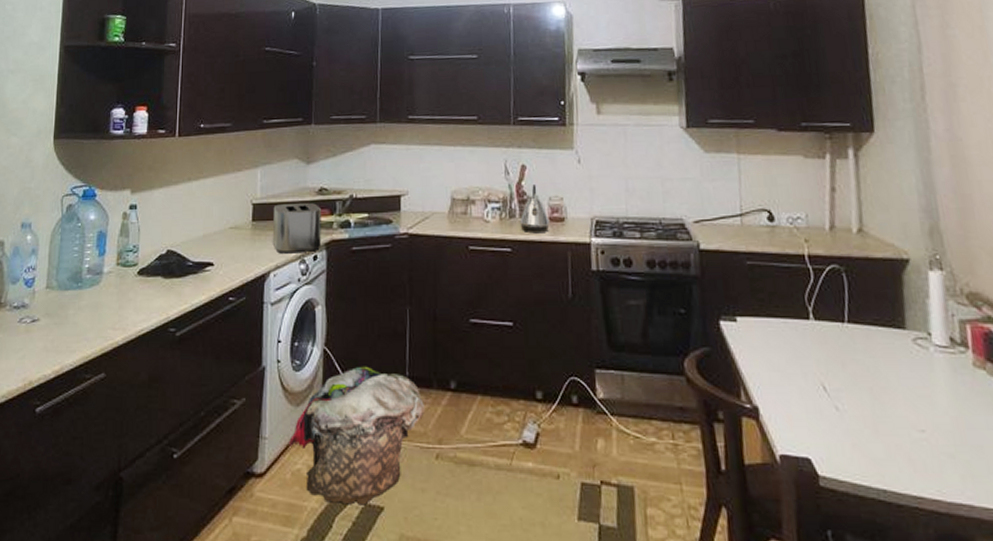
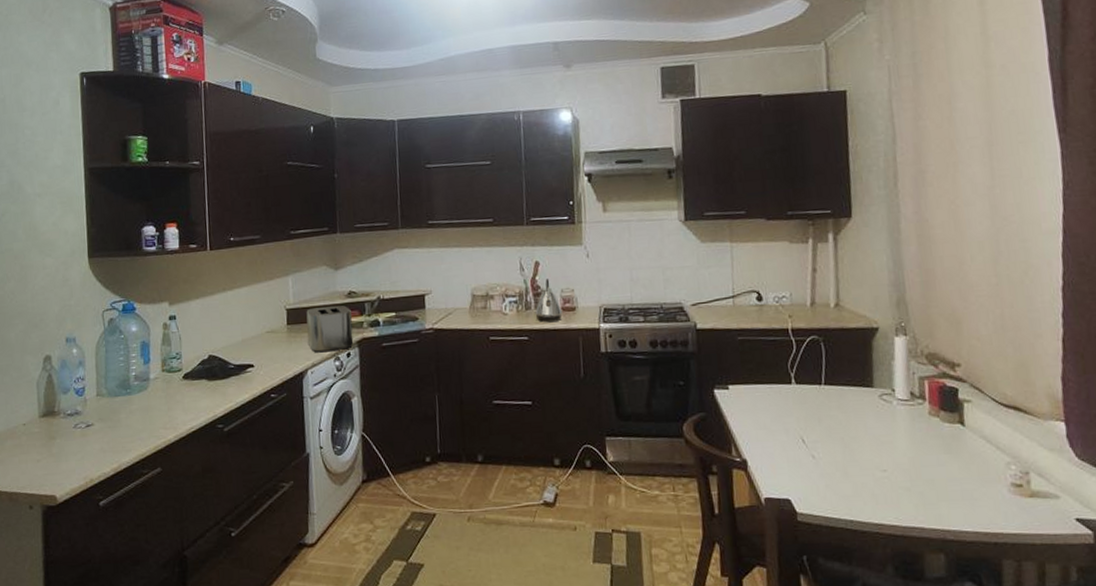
laundry basket: present [288,366,426,505] -> none [334,447,457,565]

